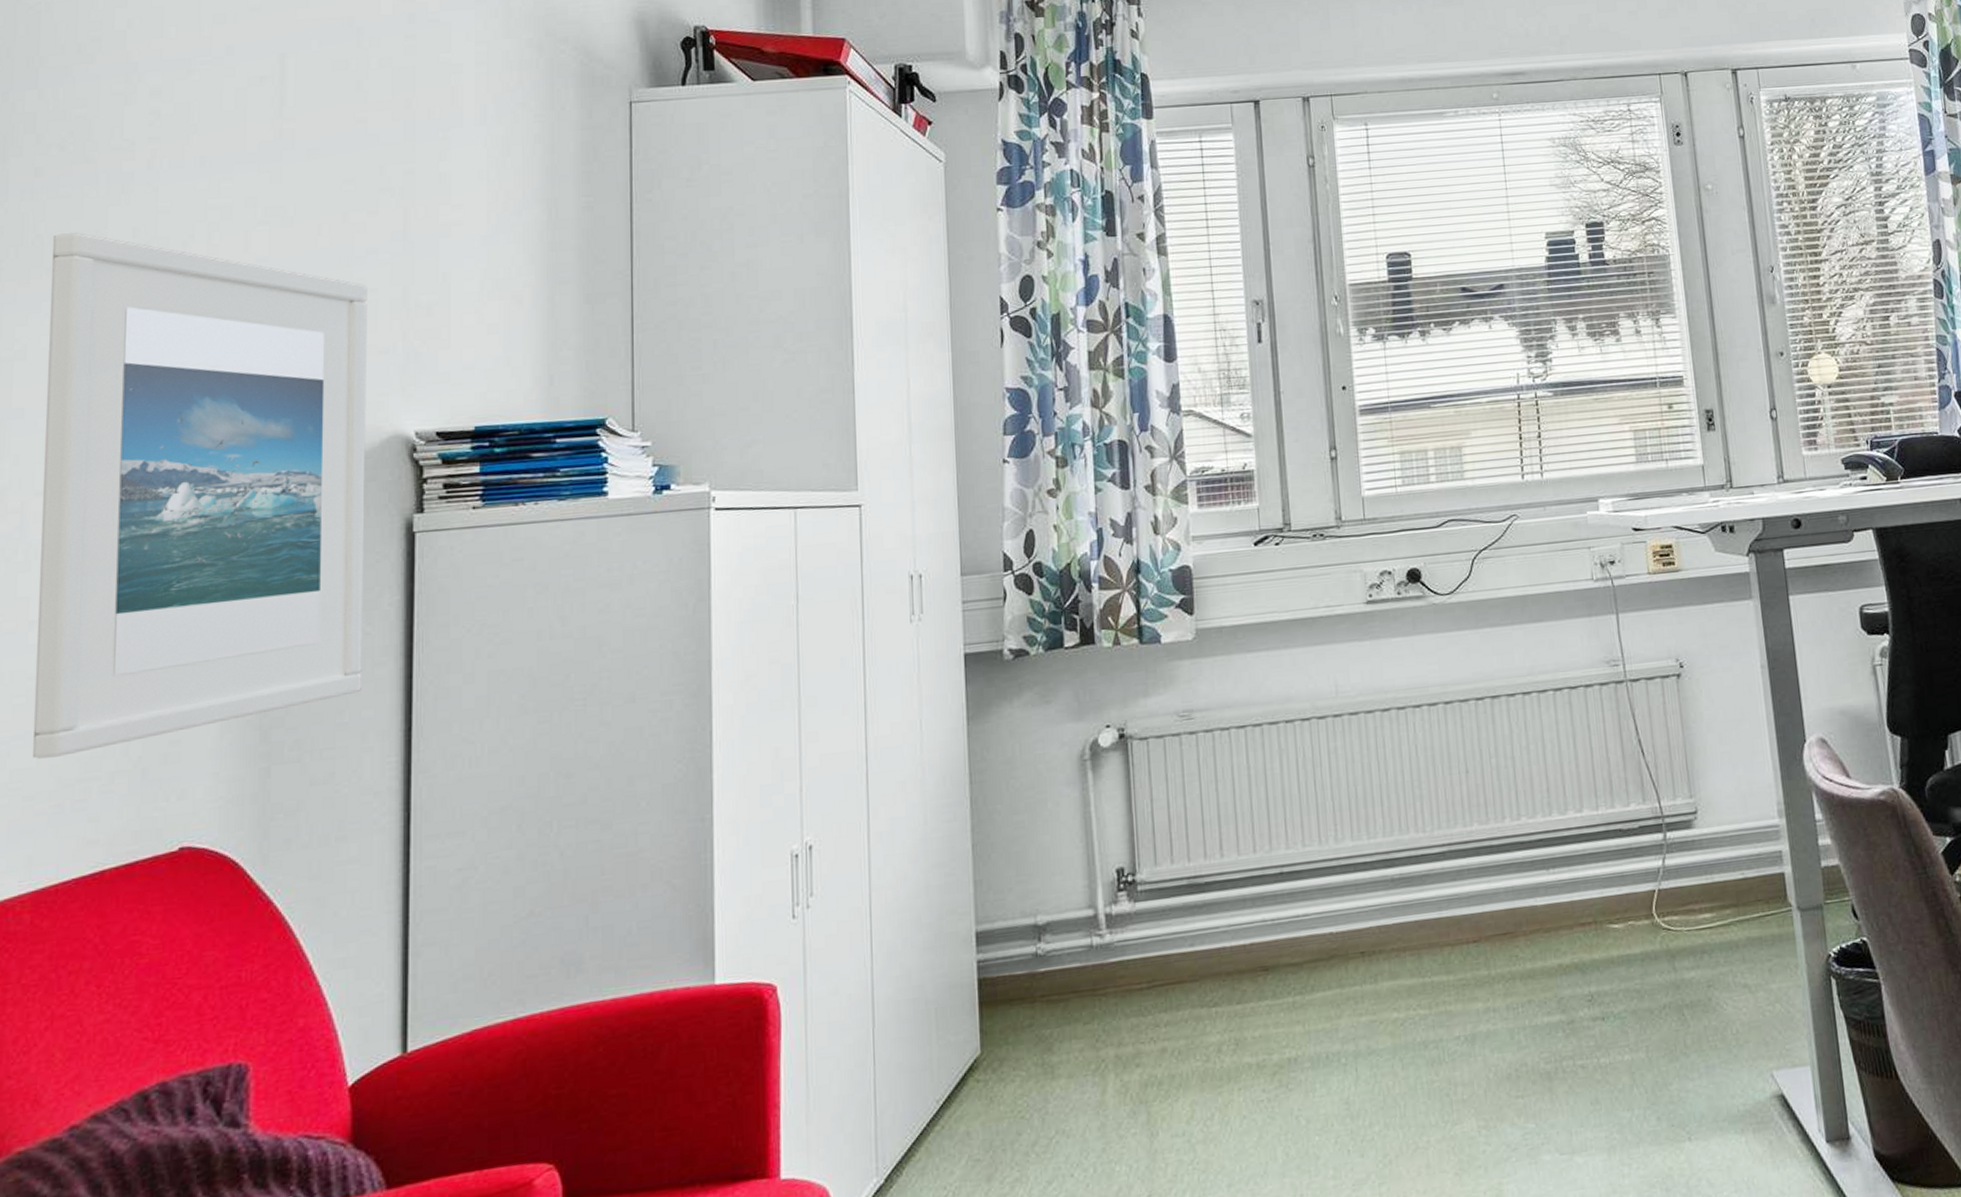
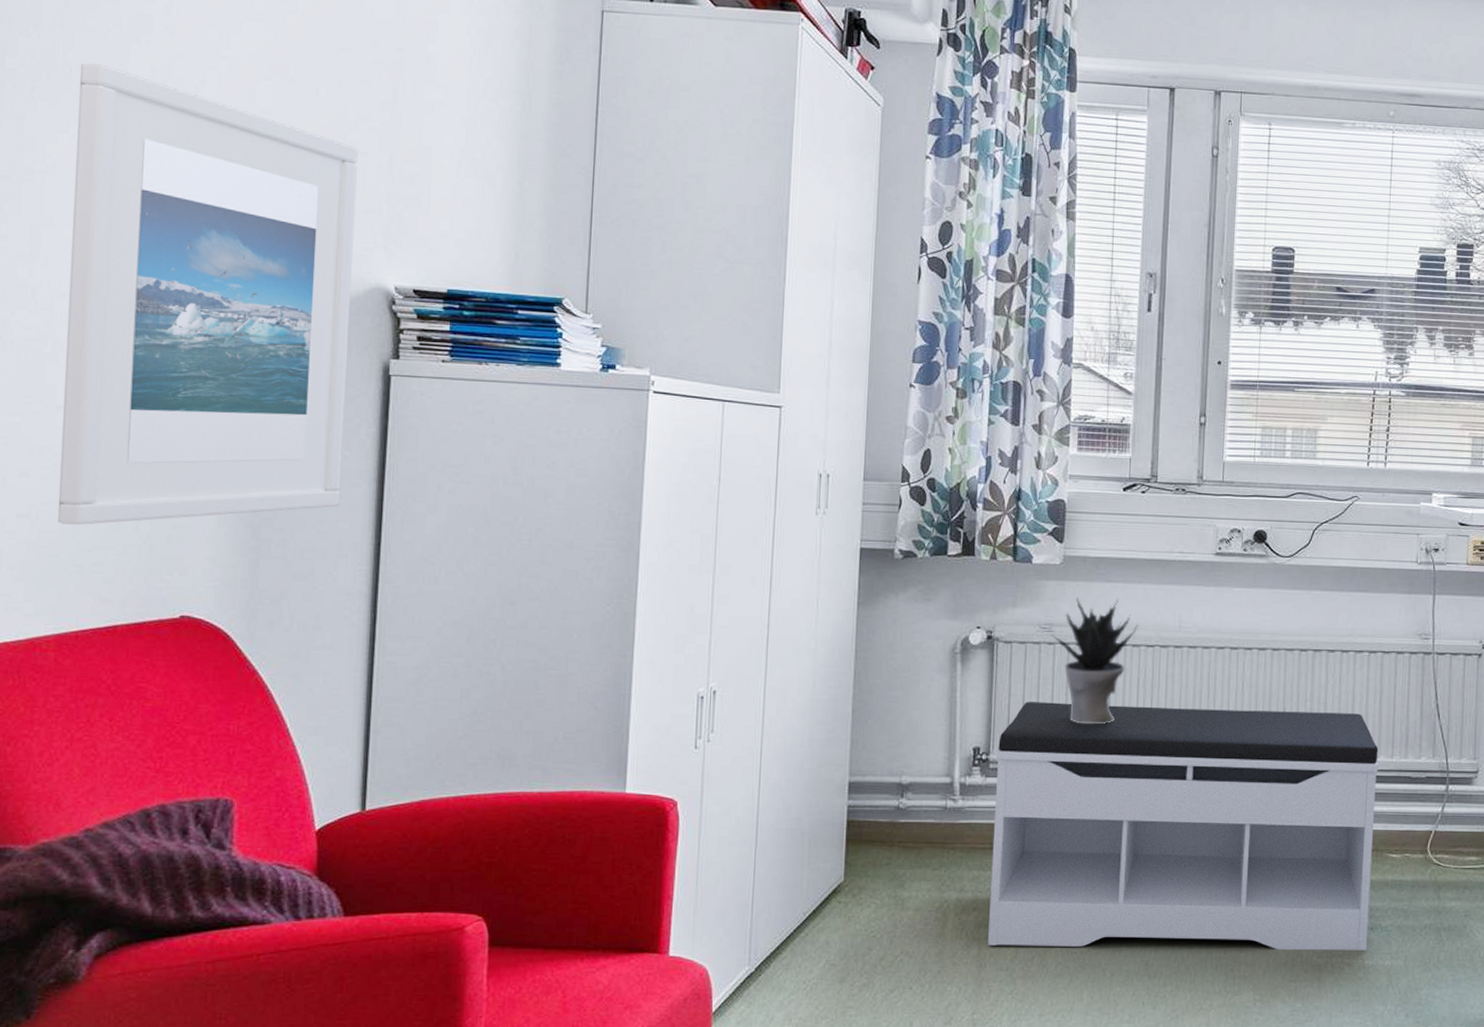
bench: none [1142,763,1600,1108] -> present [988,702,1379,951]
potted plant: none [1191,668,1290,823] -> present [1051,597,1138,725]

